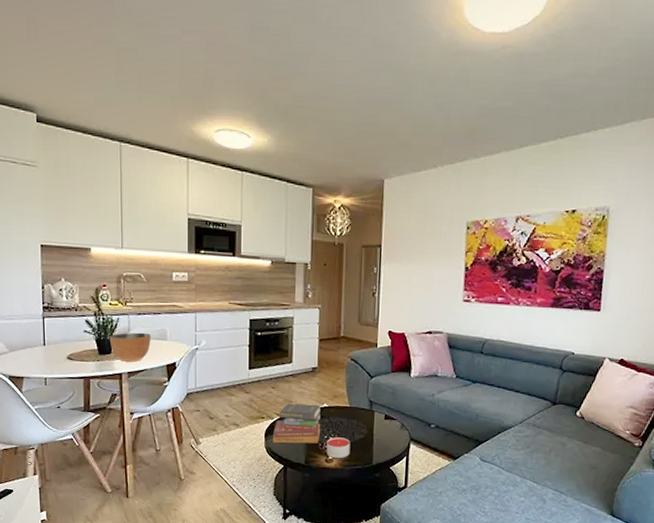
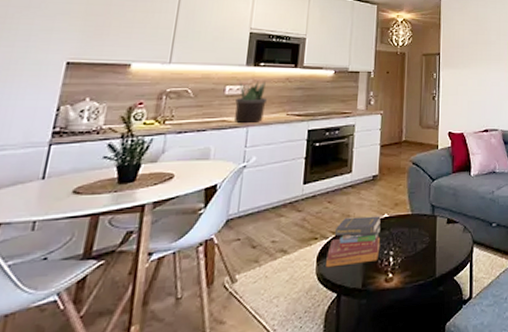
bowl: present [109,332,151,362] -> none [135,153,190,190]
planter: none [183,268,210,310] -> present [235,81,267,124]
candle: present [326,437,351,459] -> none [386,250,412,277]

